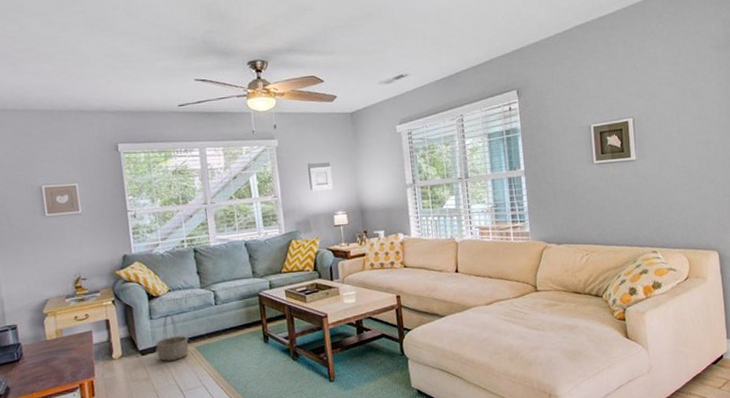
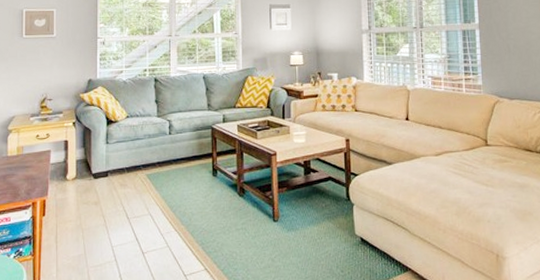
basket: present [155,313,189,361] -> none [108,139,140,187]

